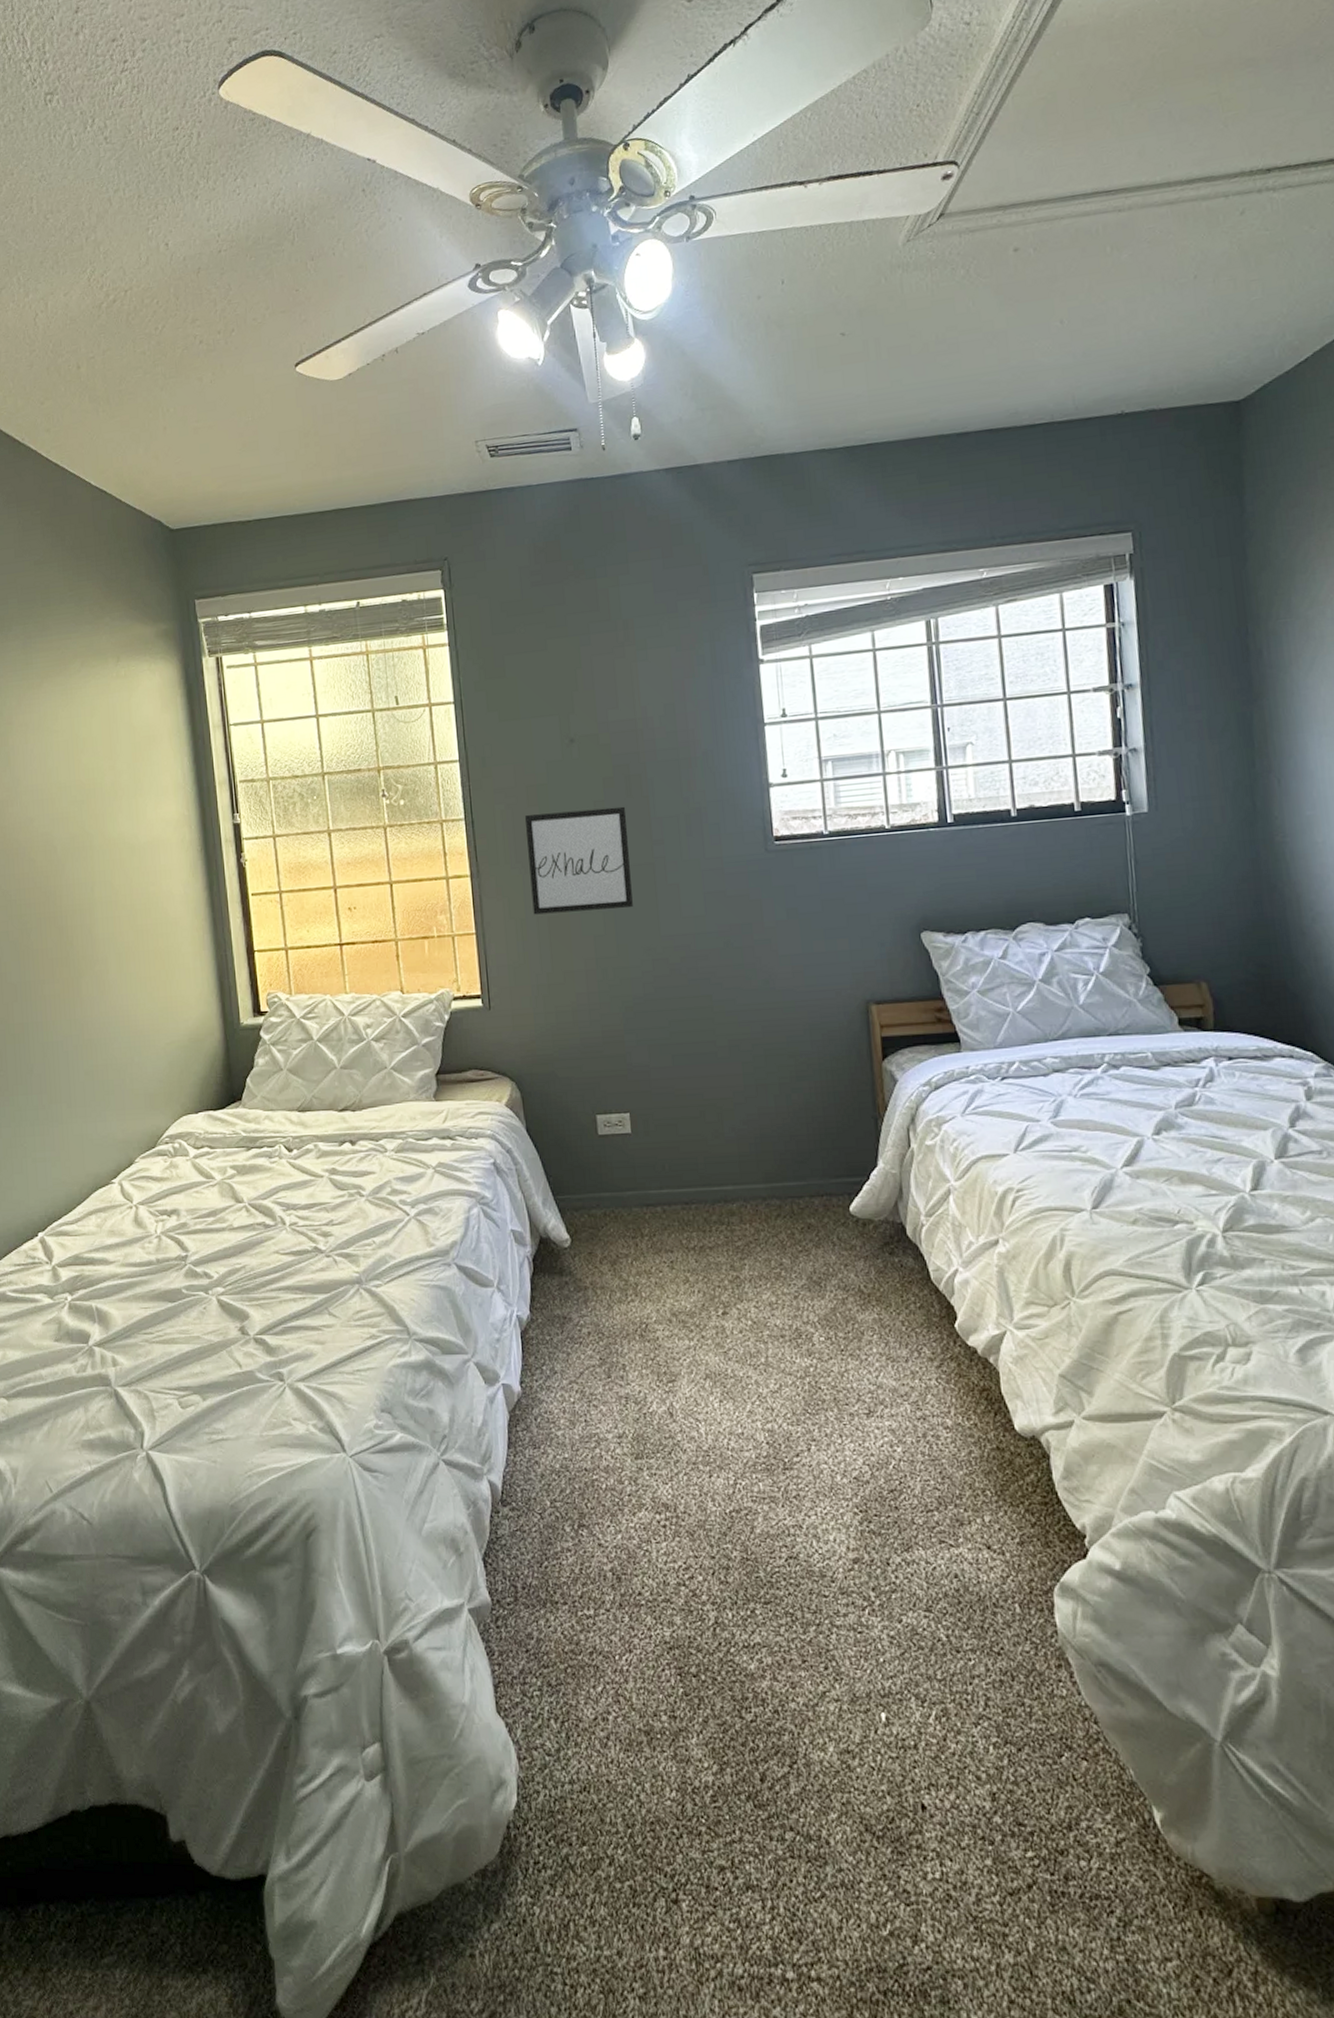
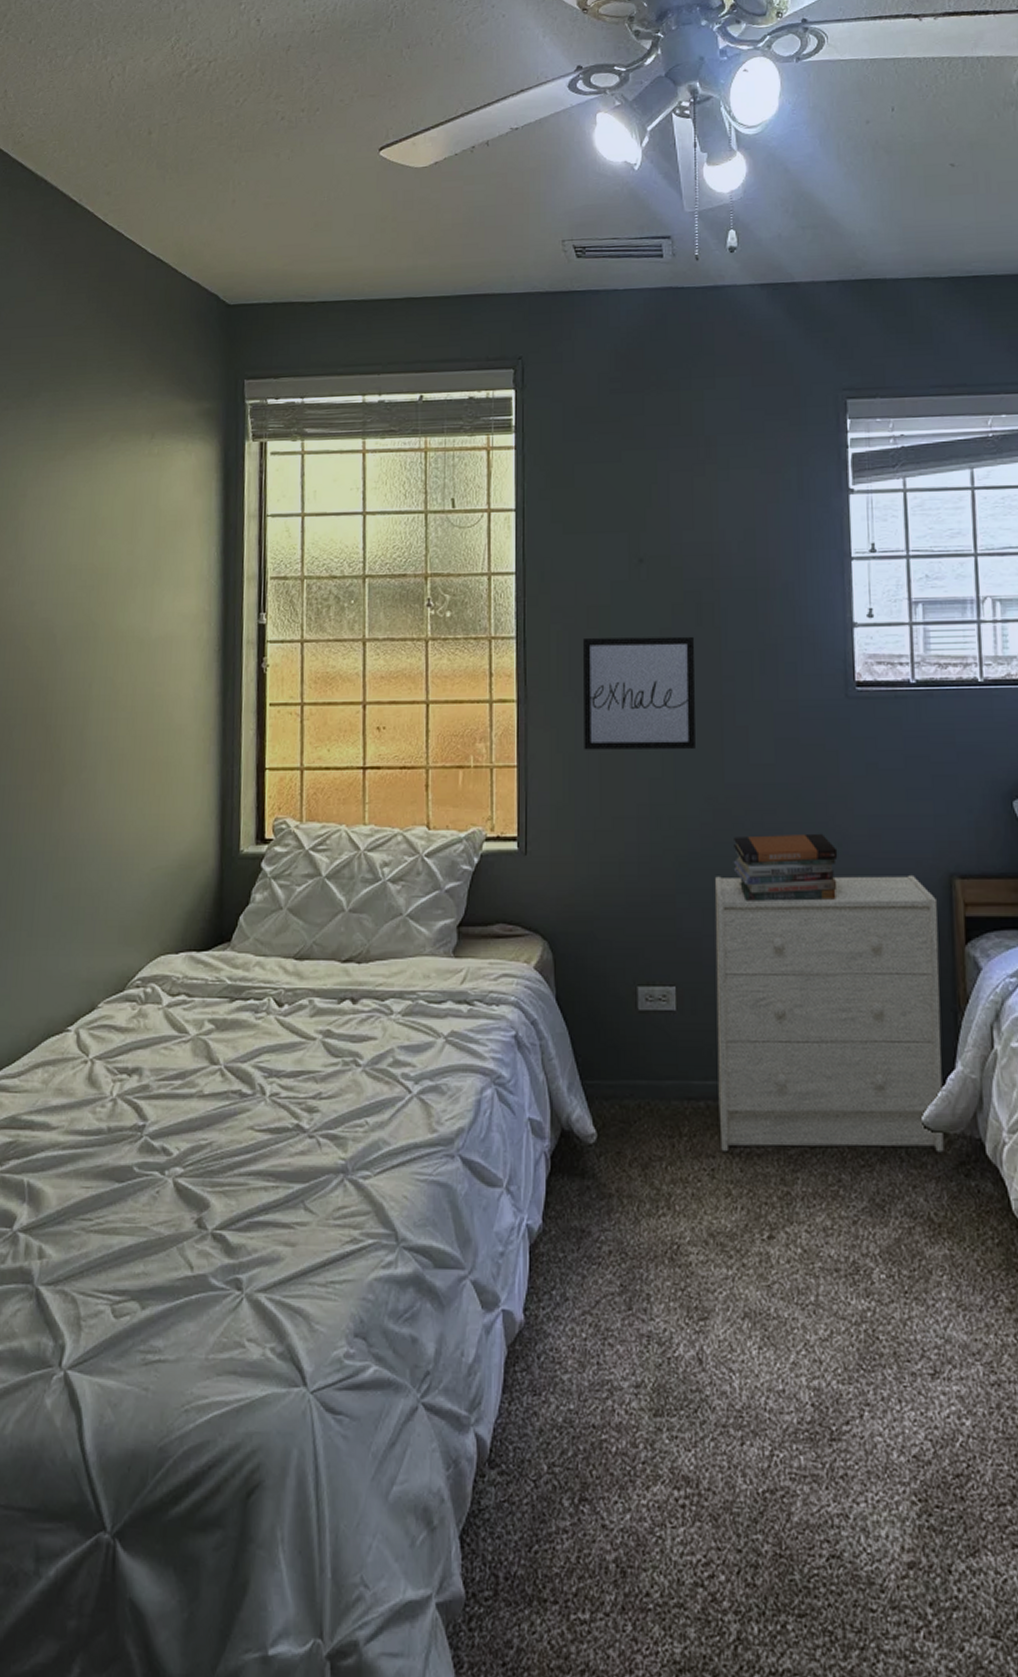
dresser: none [658,1003,870,1248] -> present [714,874,944,1153]
book stack: none [672,973,767,1036] -> present [733,833,838,901]

